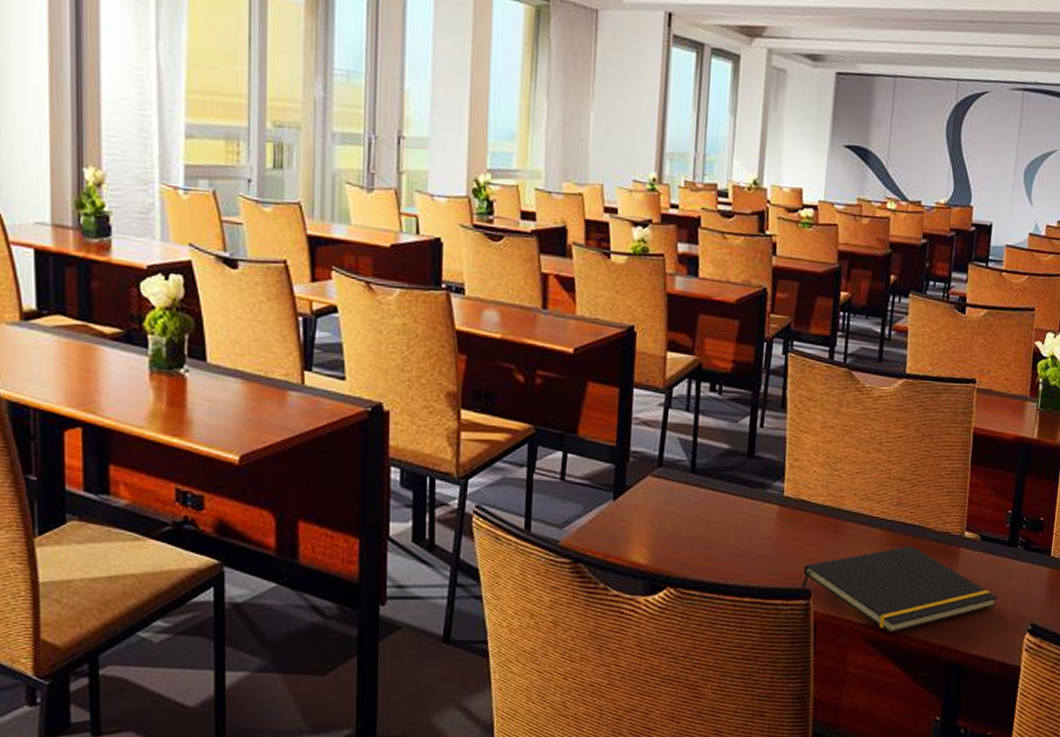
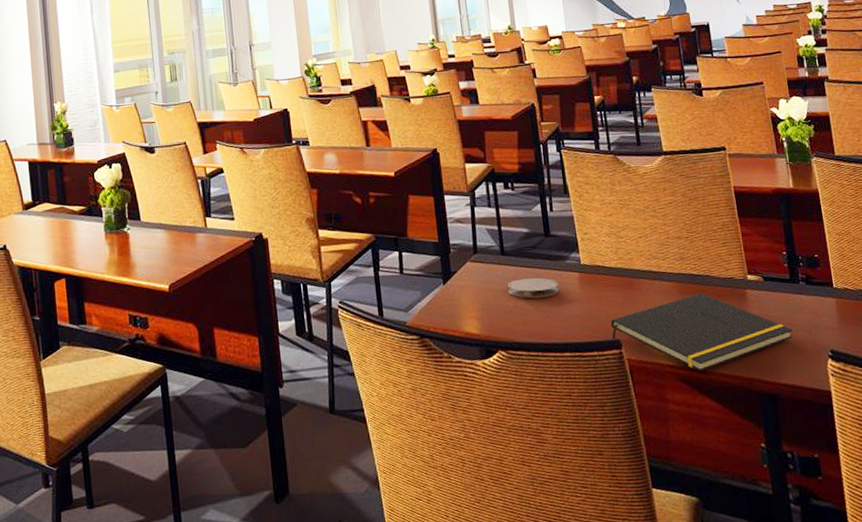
coaster: none [691,505,753,530] -> present [507,277,559,299]

